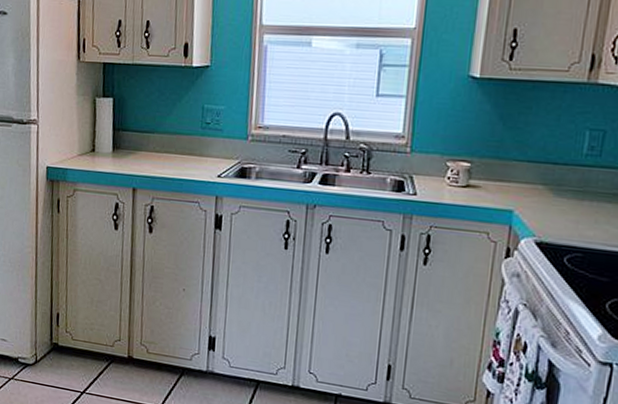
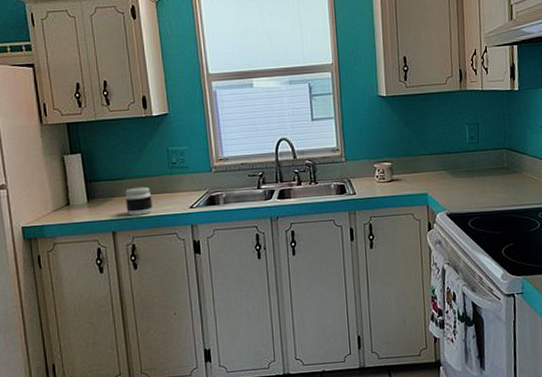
jar: none [150,143,179,176] -> present [125,186,153,216]

